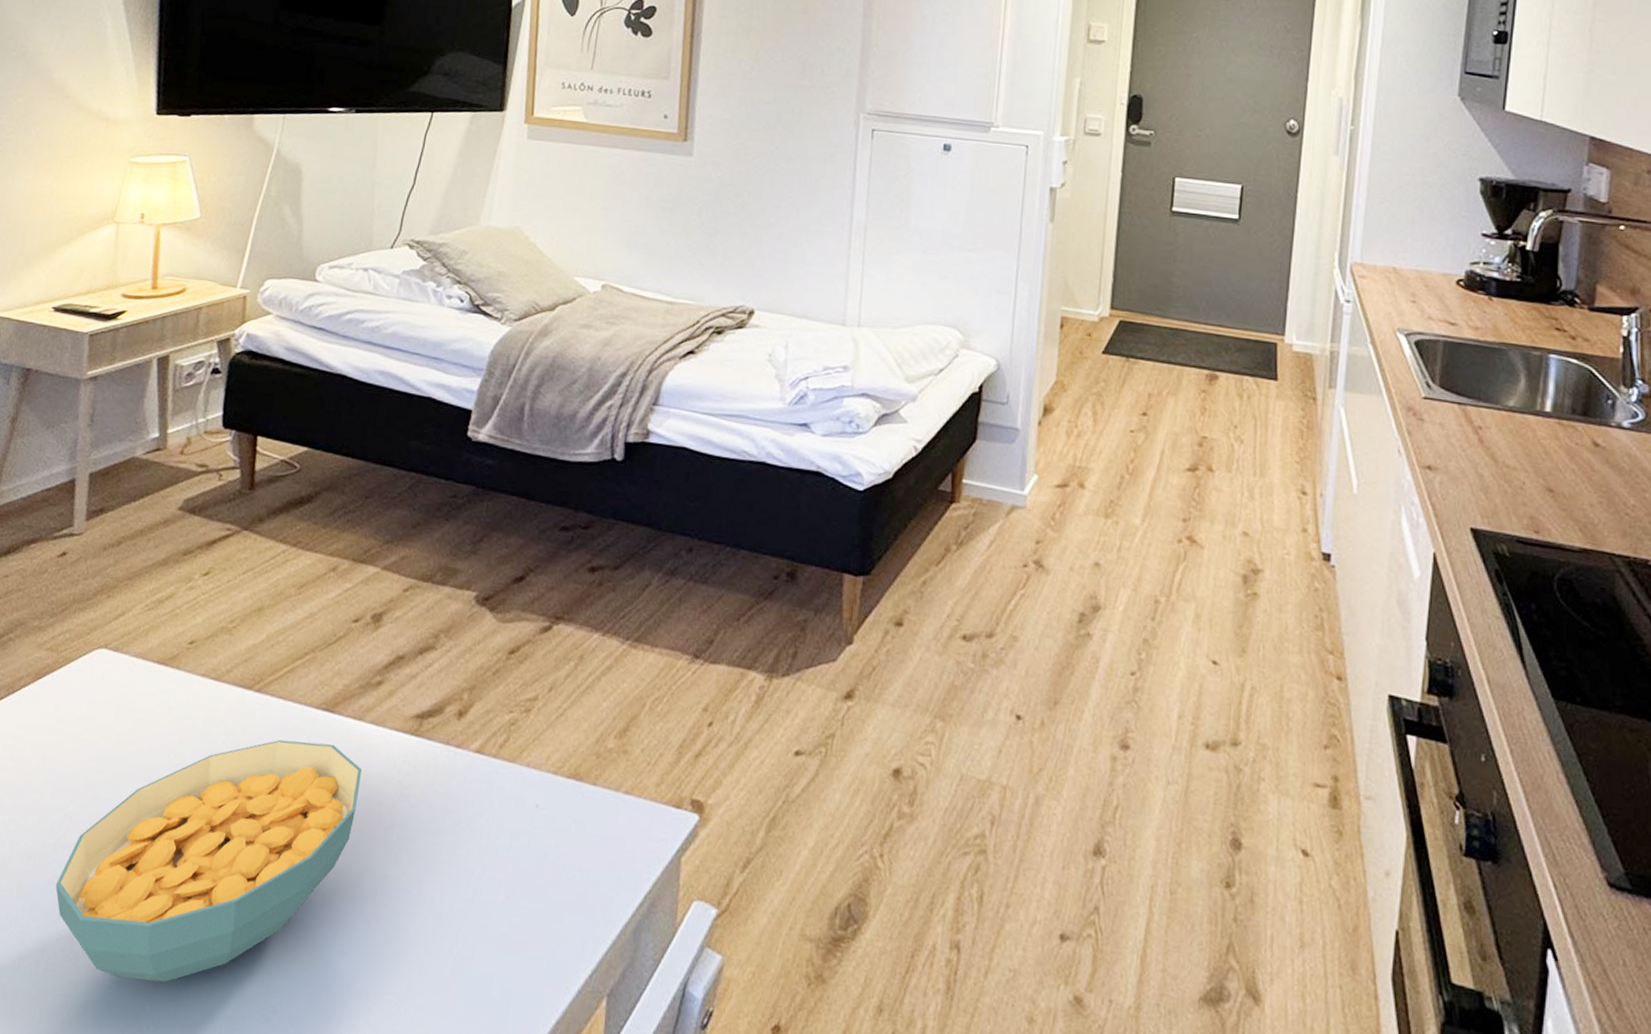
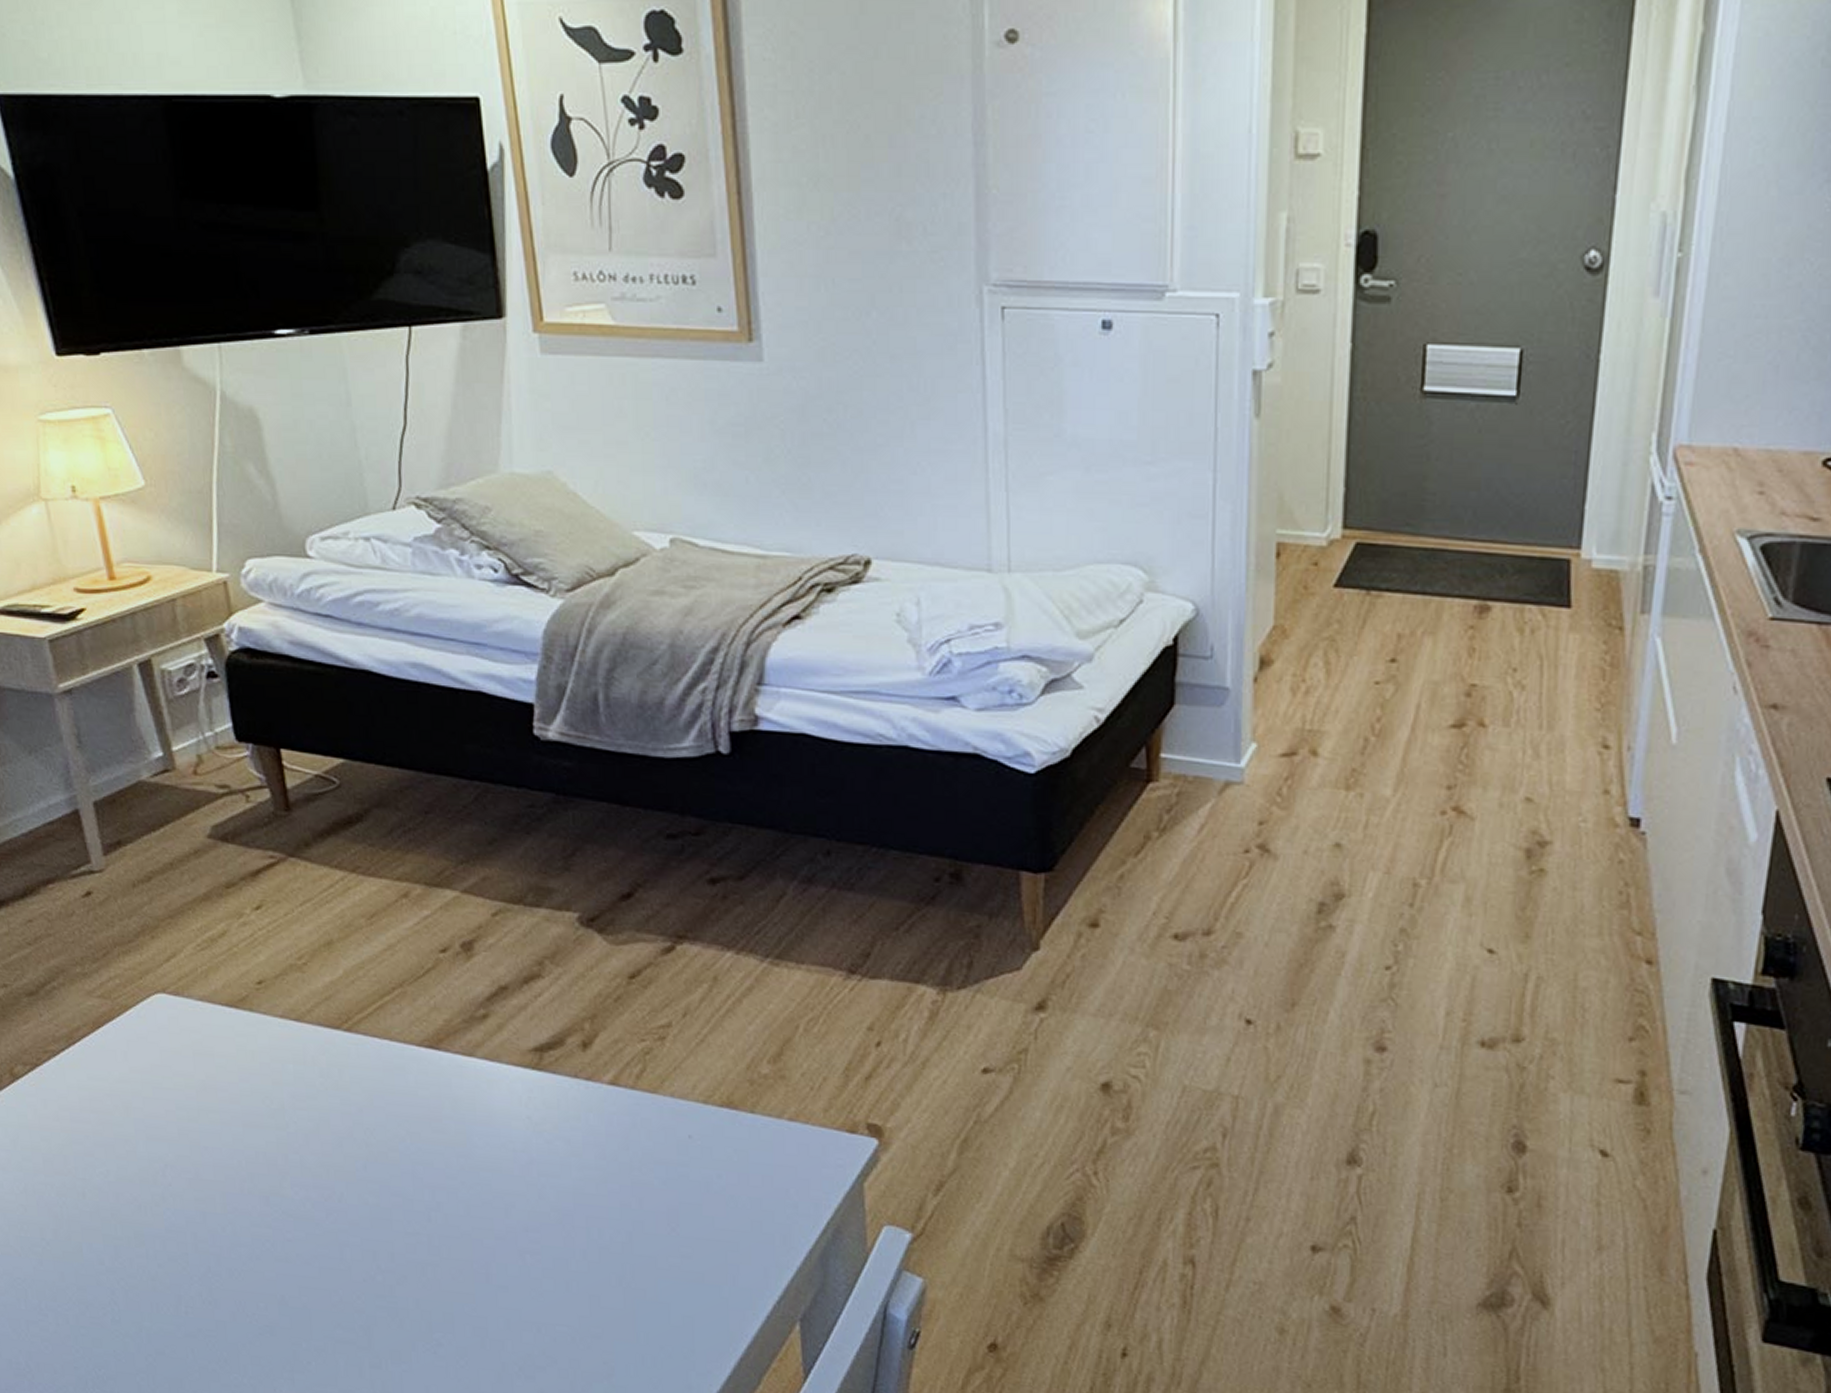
cereal bowl: present [55,739,362,983] -> none [174,1079,486,1321]

